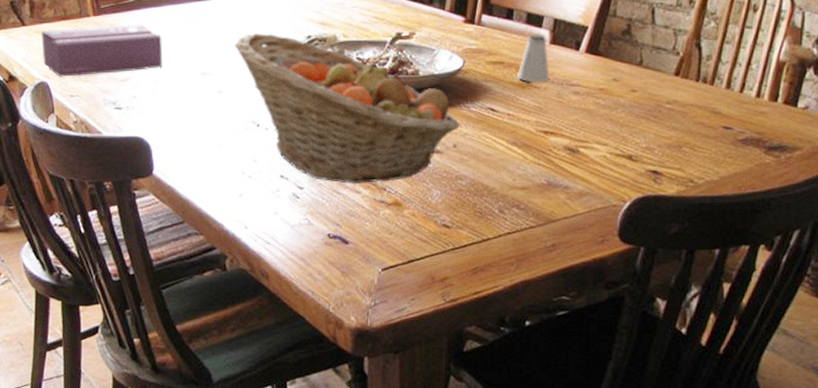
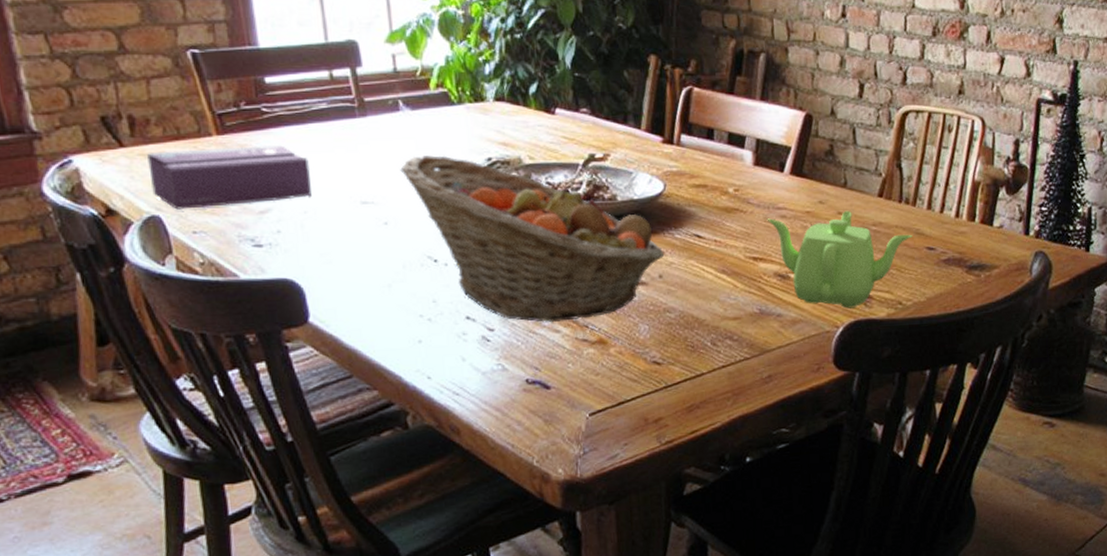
saltshaker: present [517,34,550,83] -> none [722,155,755,207]
teapot: none [560,88,708,184] -> present [767,210,912,309]

